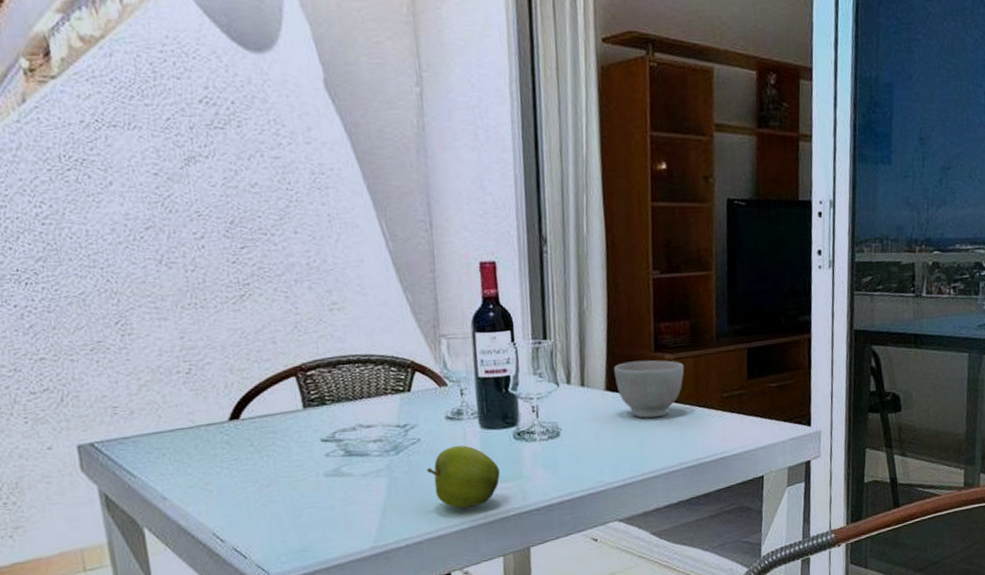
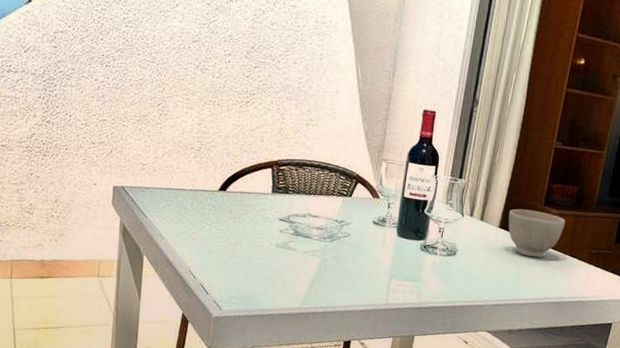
apple: present [427,445,500,509] -> none [350,245,405,295]

